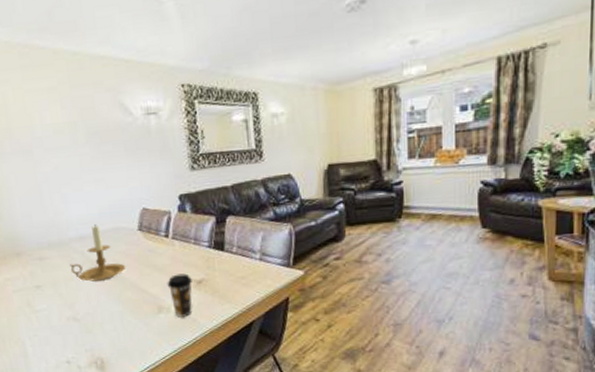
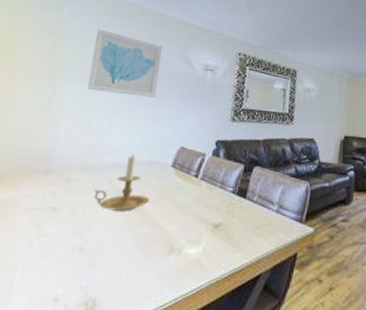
wall art: none [13,88,99,164] -> present [87,29,163,98]
coffee cup: present [167,273,192,317] -> none [185,215,210,261]

